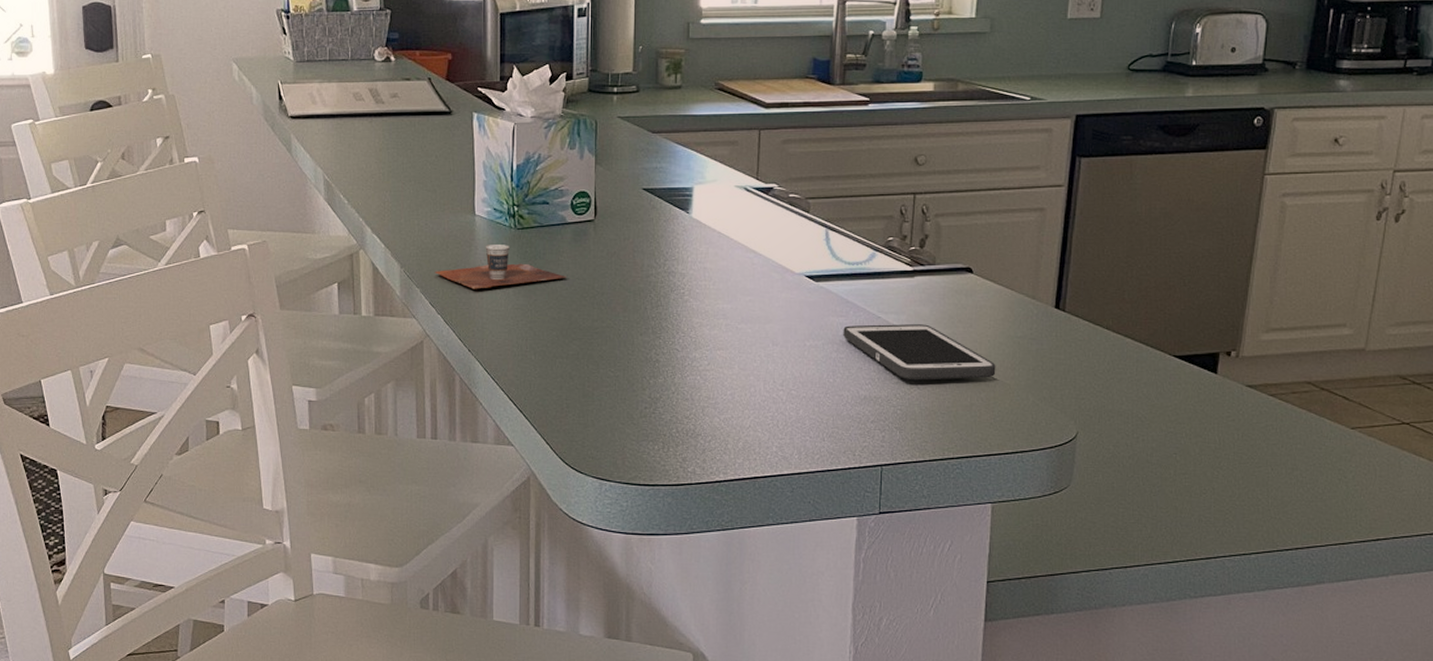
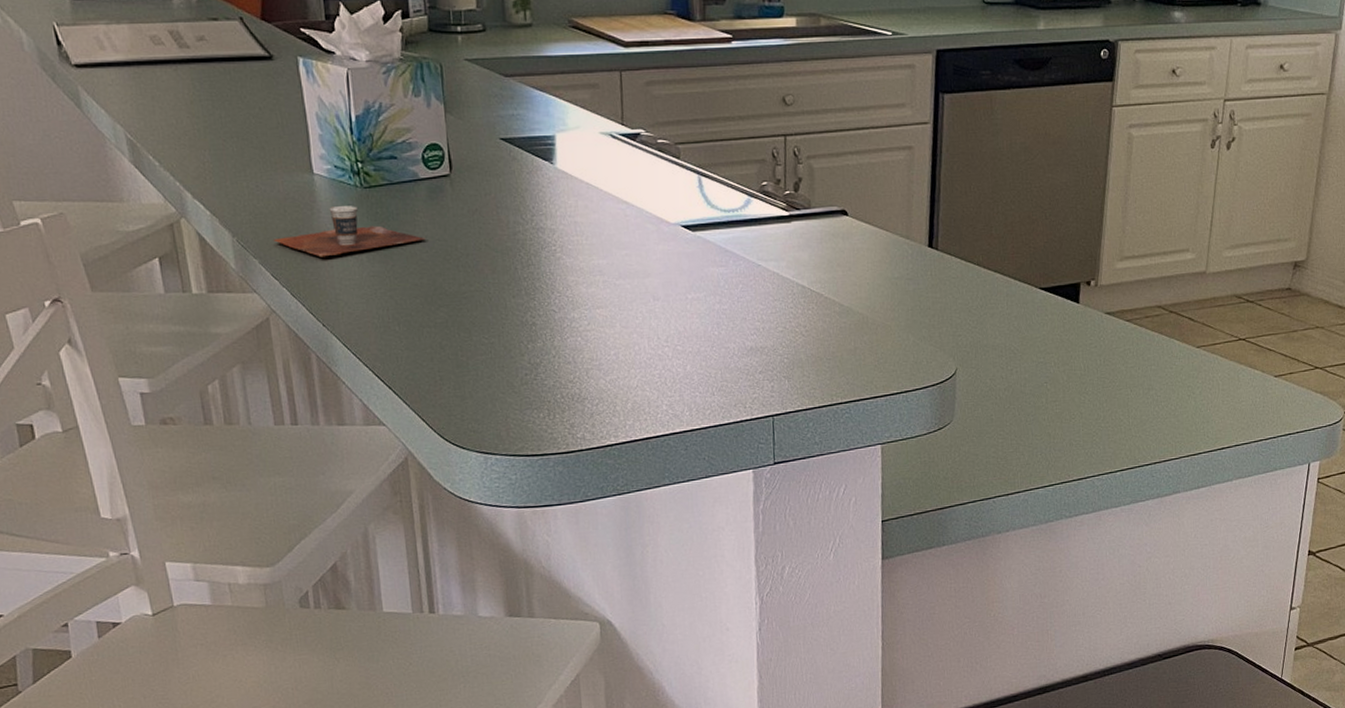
cell phone: present [843,324,996,381] -> none [724,270,877,328]

